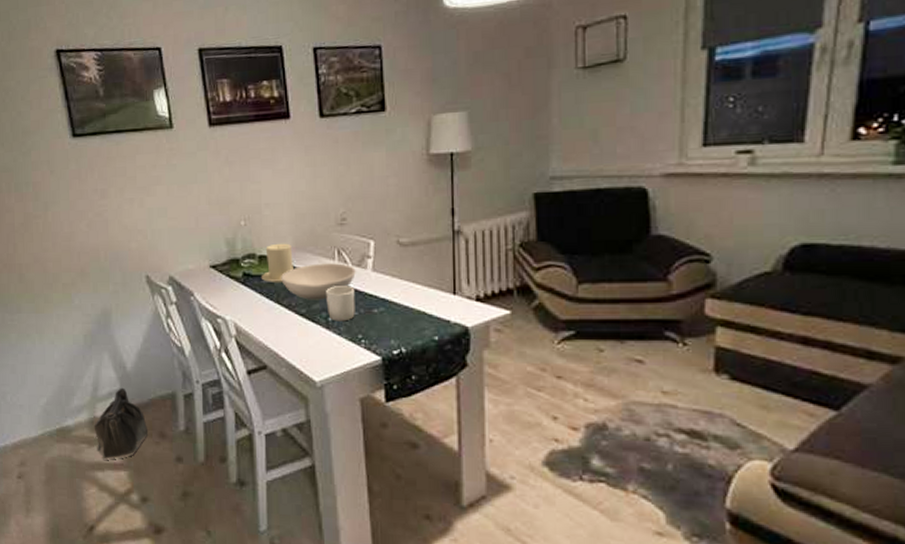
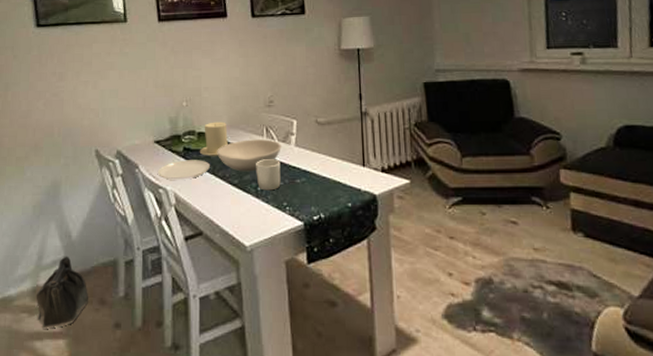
plate: none [214,286,275,309] -> present [157,160,211,180]

